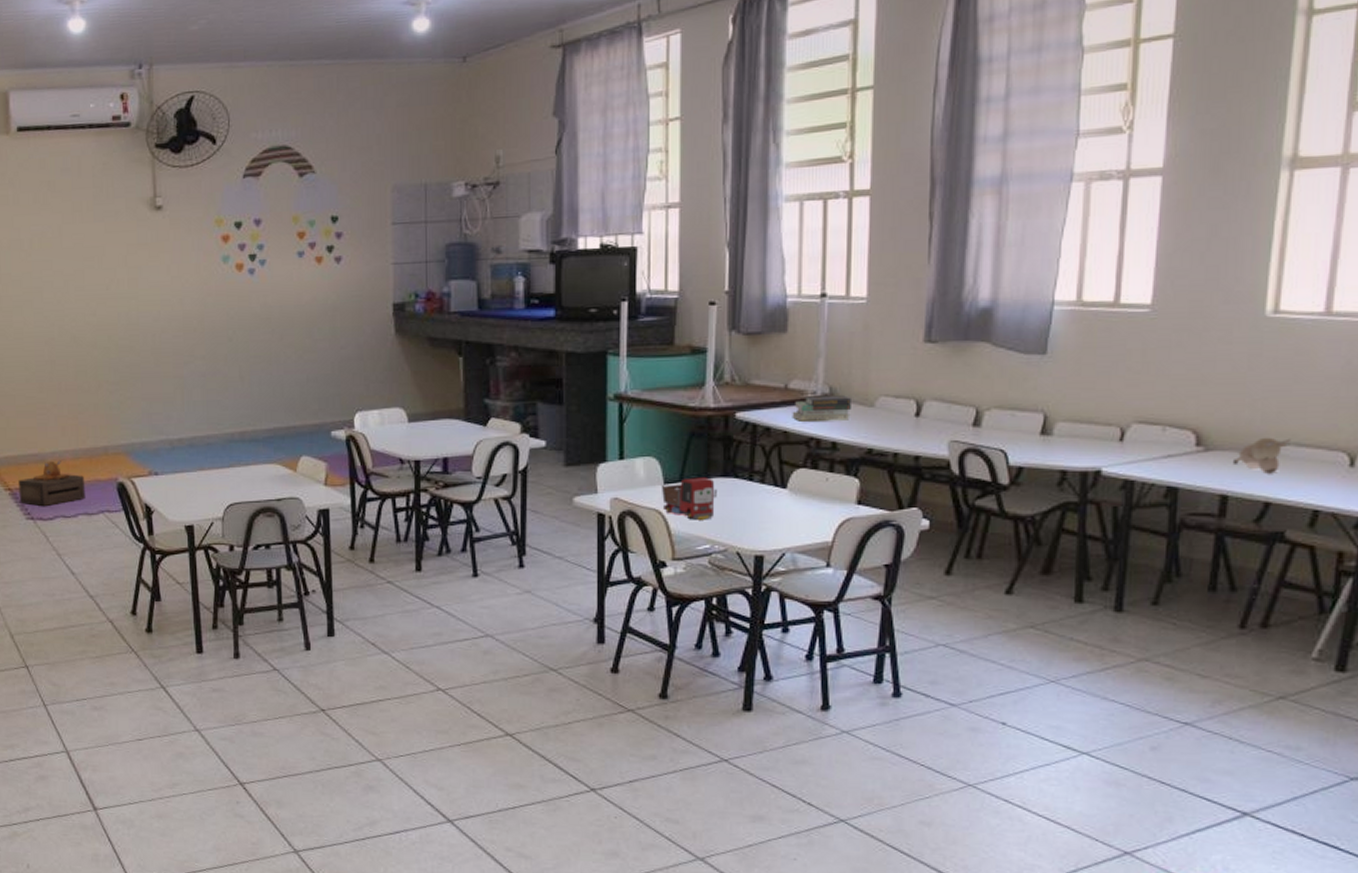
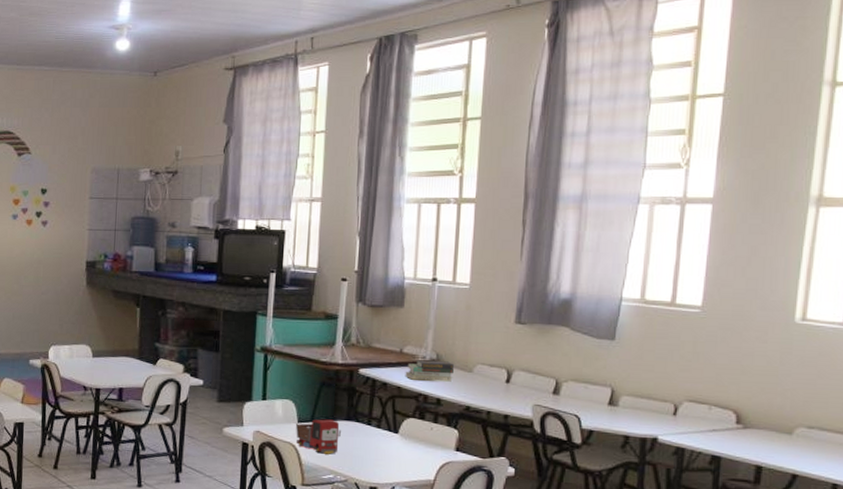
toy animal: present [1232,437,1291,474] -> none [766,420,815,451]

